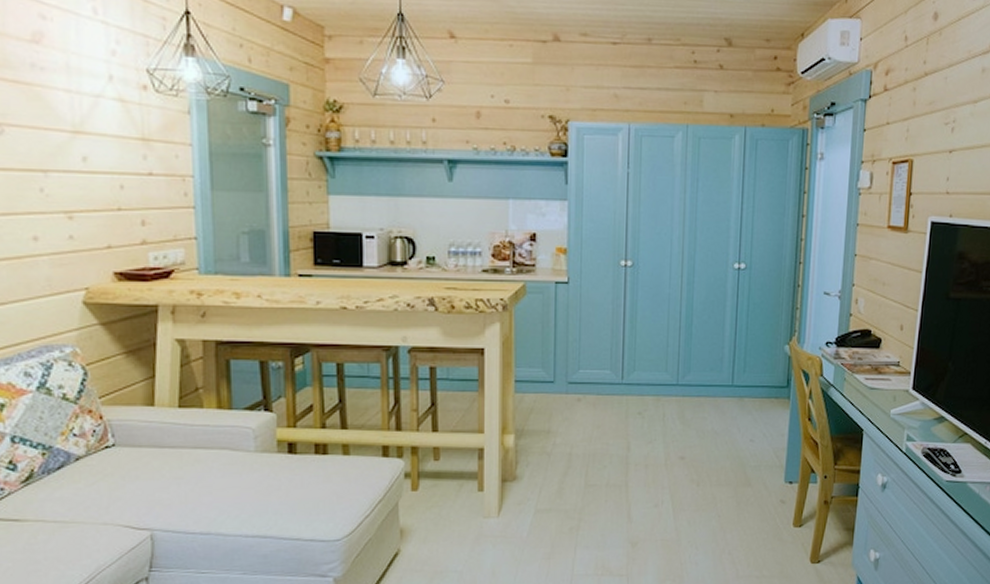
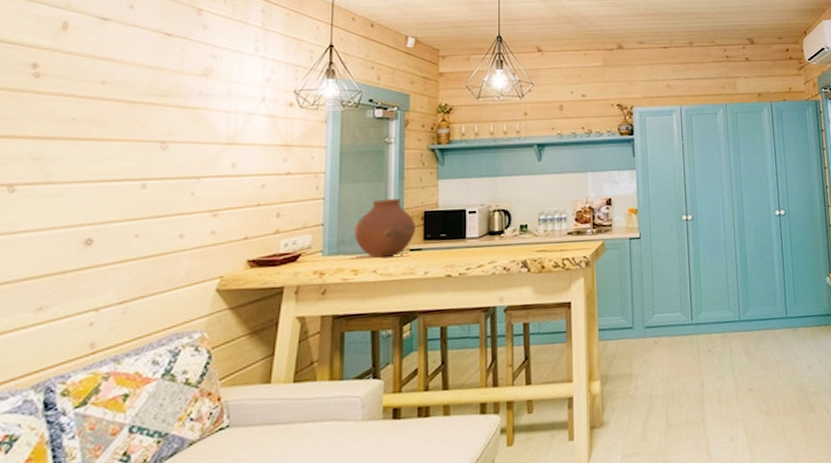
vase: none [234,214,305,281] -> present [355,199,417,258]

